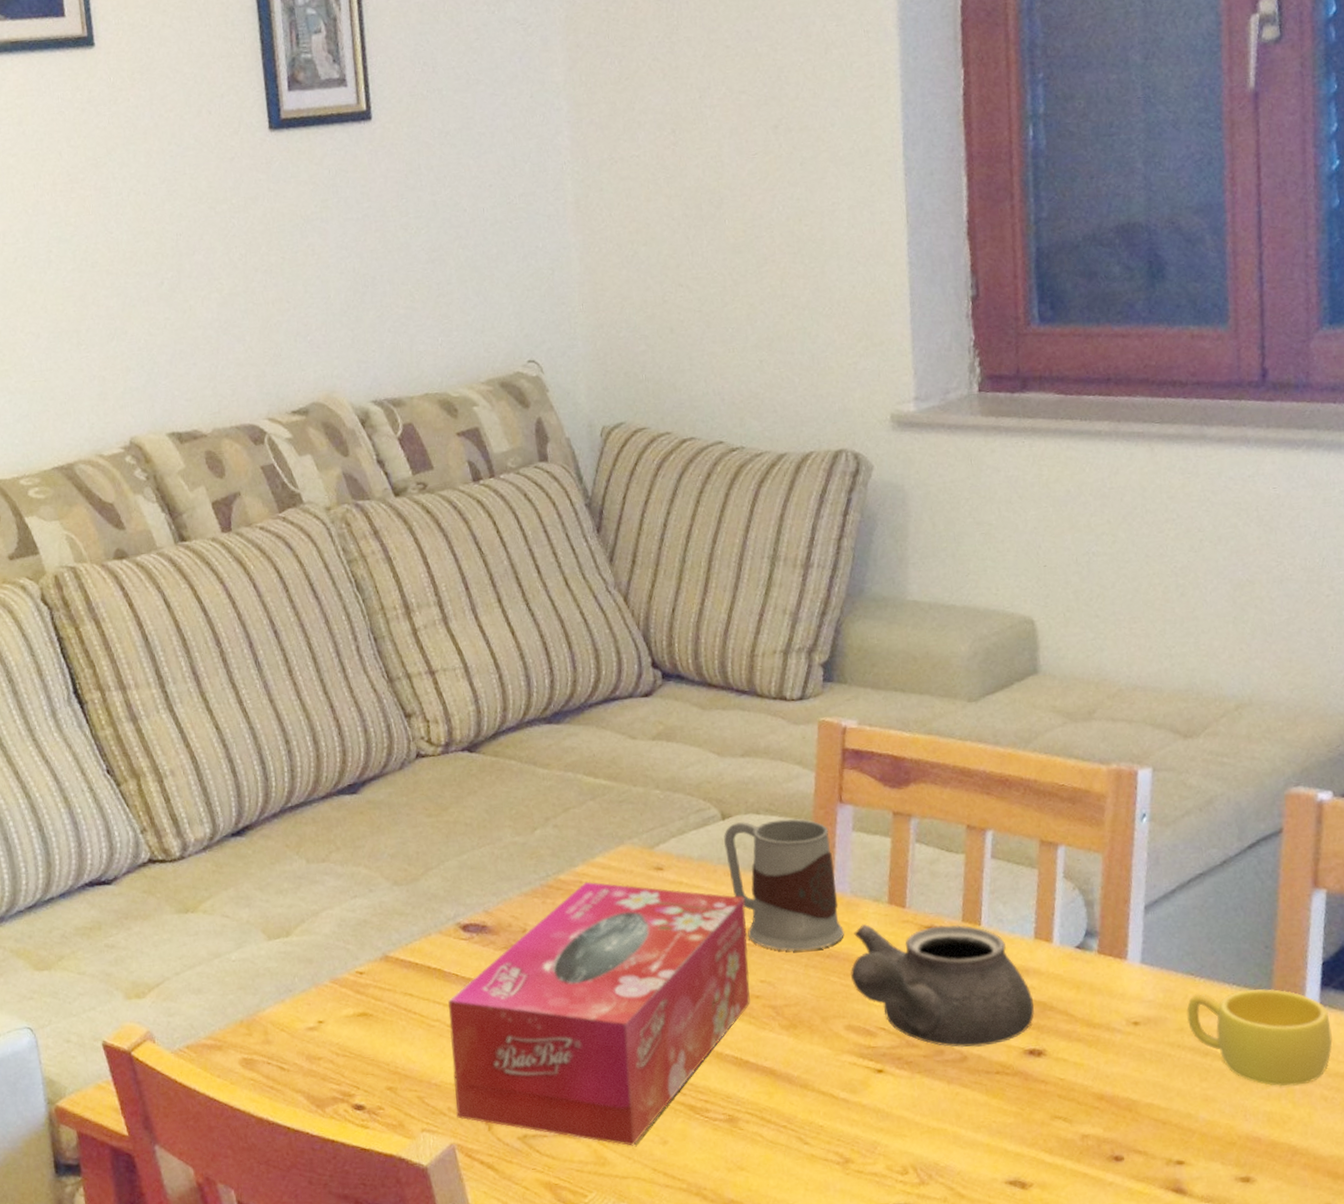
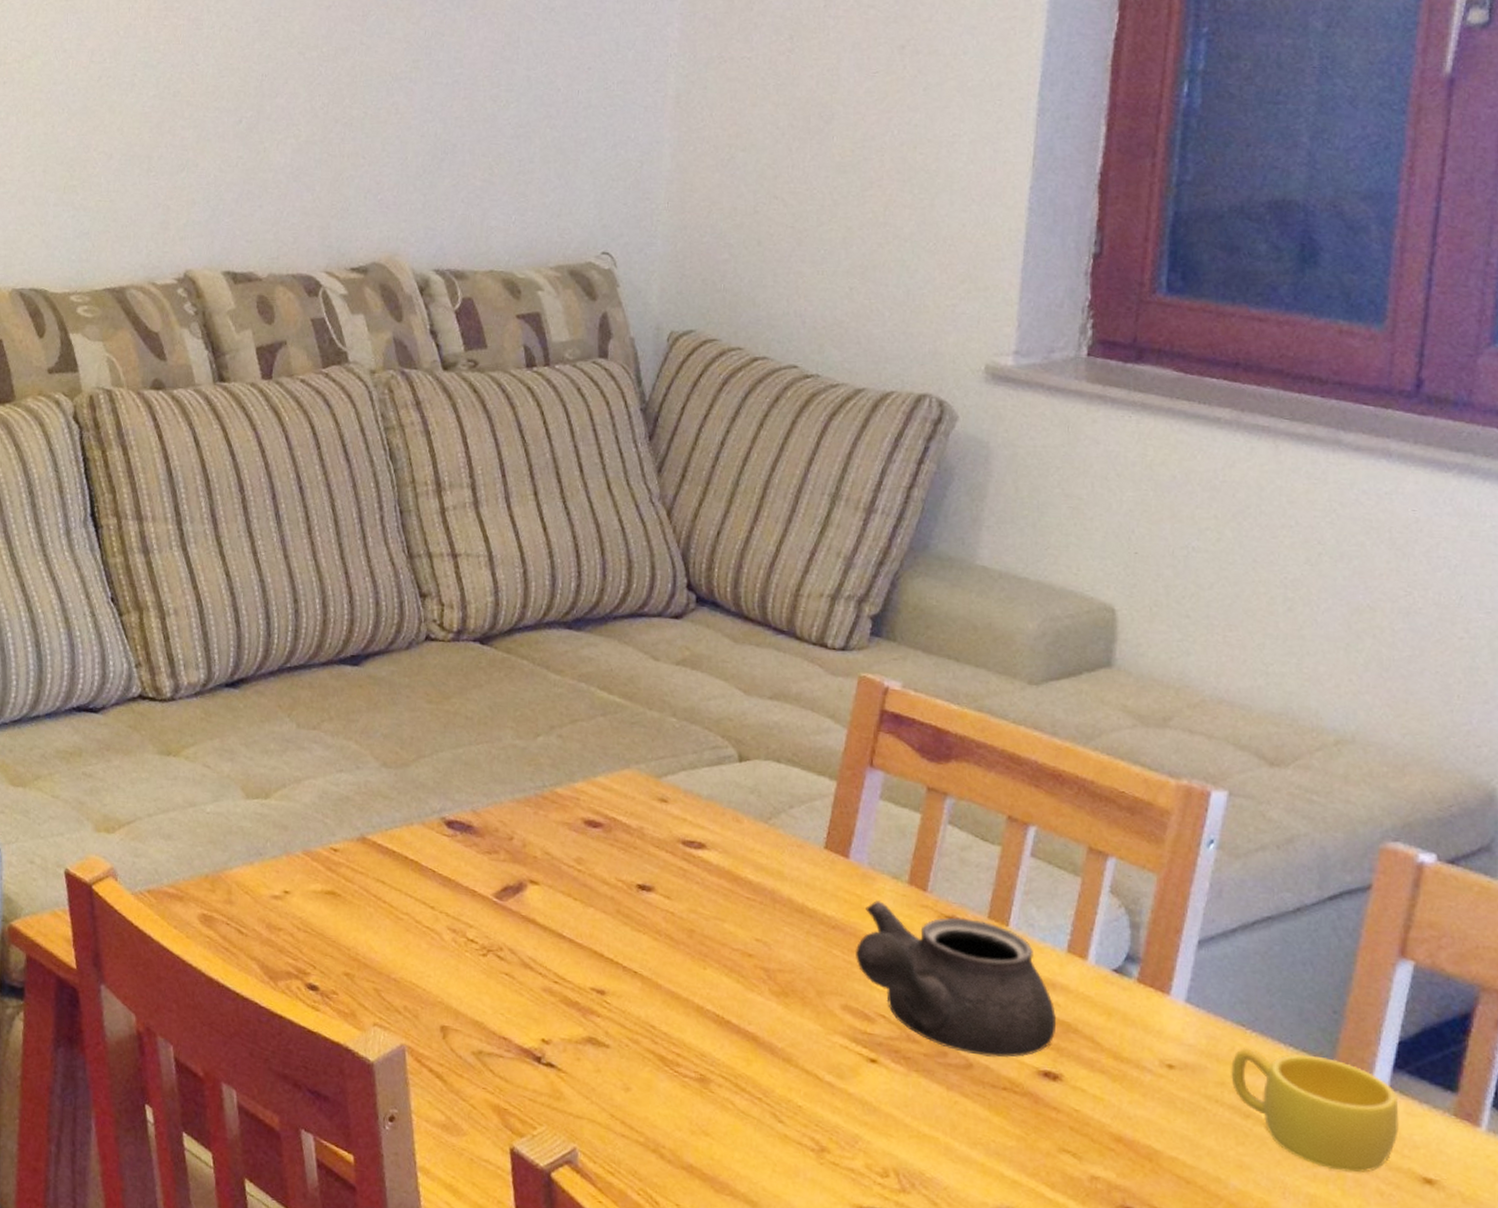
tissue box: present [448,881,751,1146] -> none [412,799,751,1086]
mug: present [724,818,844,951] -> none [736,767,855,918]

